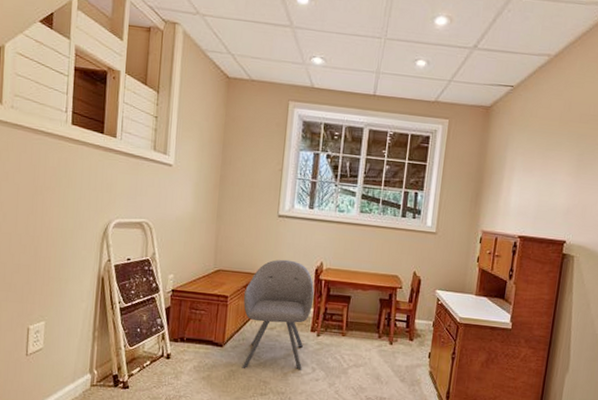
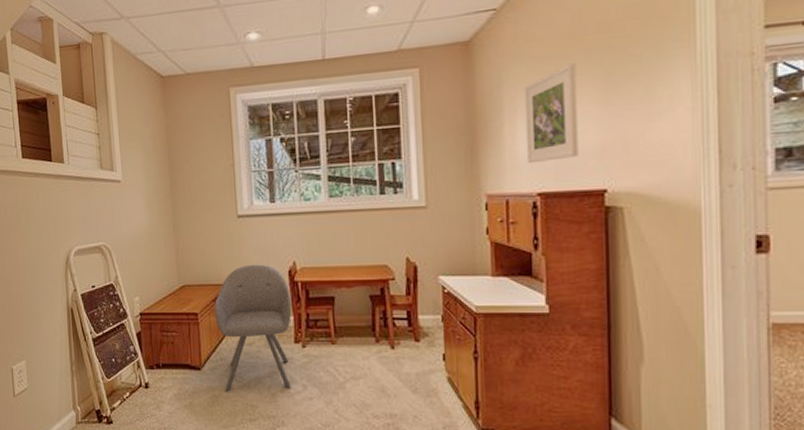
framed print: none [516,141,561,213] -> present [524,63,579,164]

